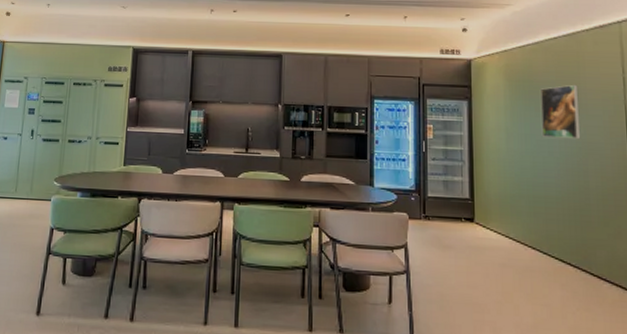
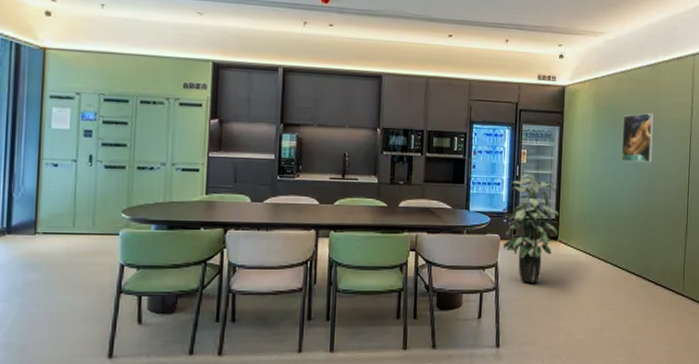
indoor plant: none [411,149,474,269] -> present [502,173,560,284]

